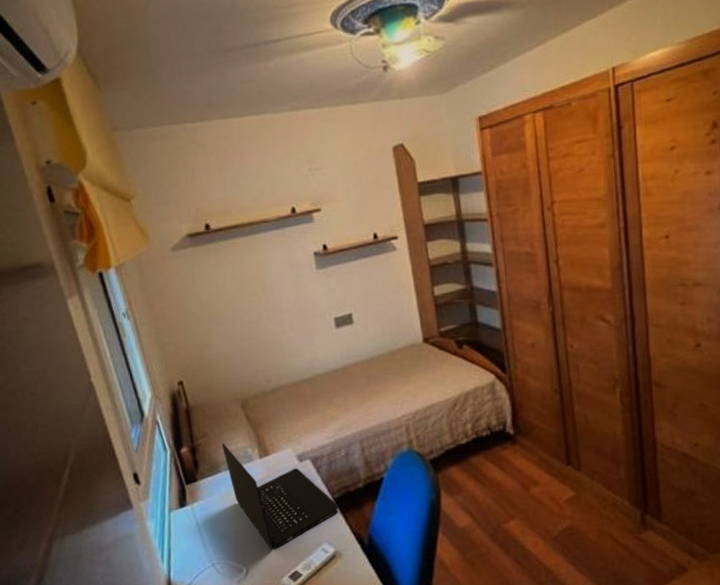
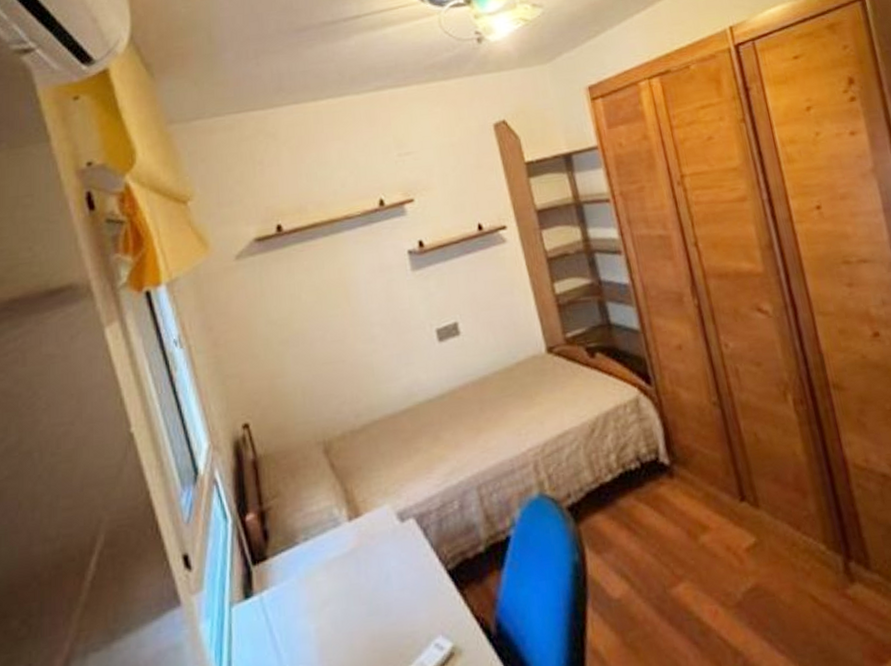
laptop: present [221,444,339,549] -> none [299,504,454,651]

